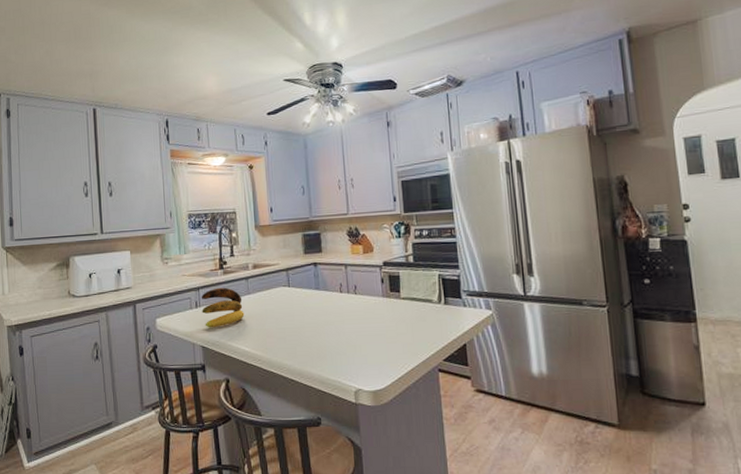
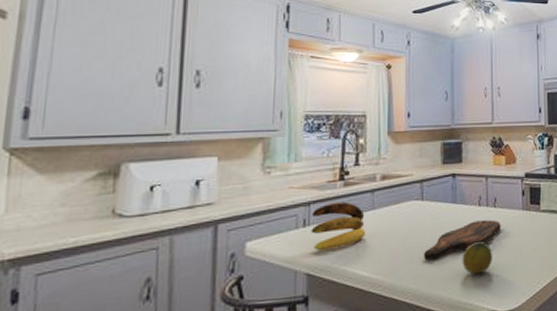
cutting board: none [293,306,363,341] -> present [423,220,501,261]
fruit: none [328,325,357,355] -> present [462,241,493,275]

